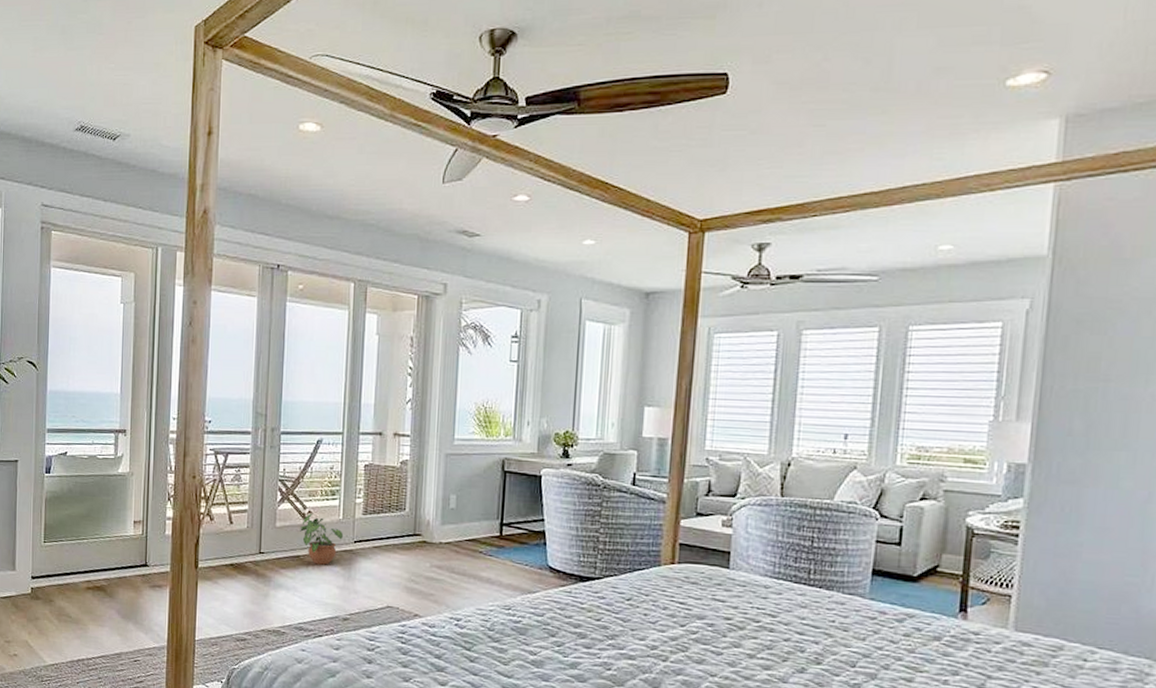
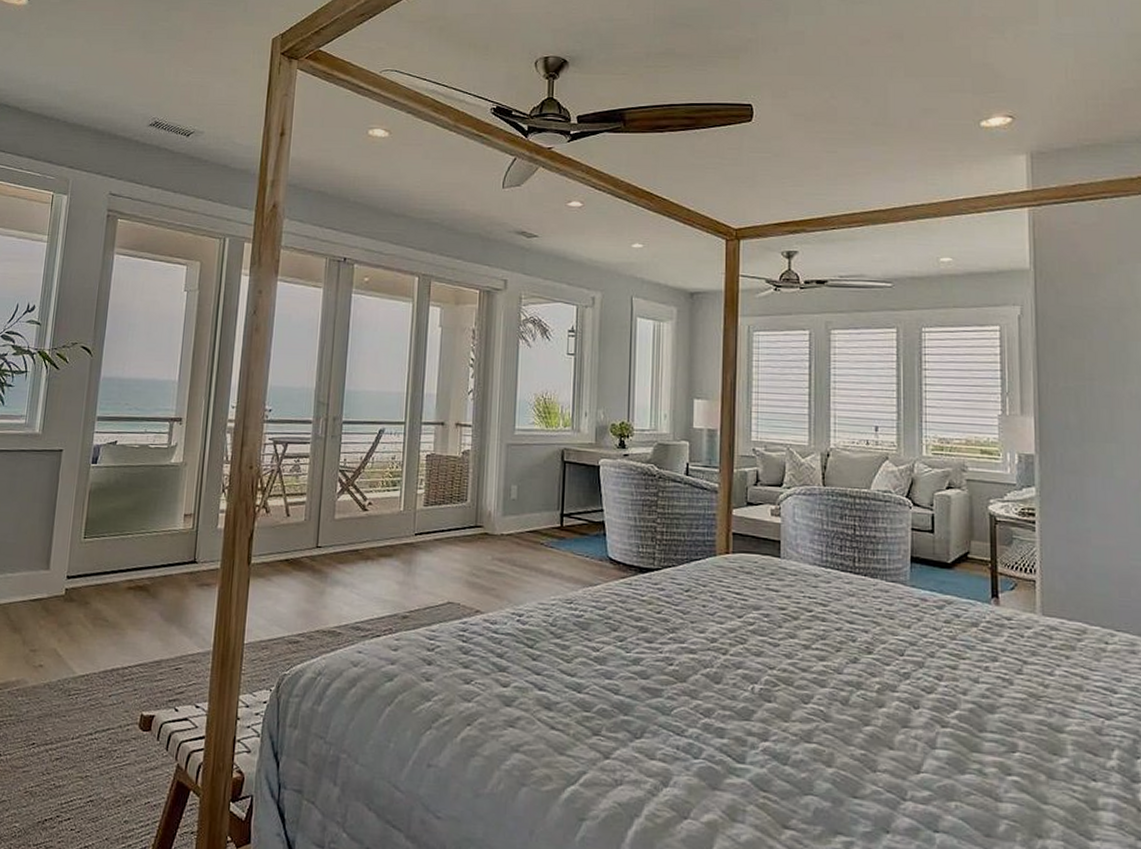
potted plant: present [300,513,343,565] -> none [359,504,403,559]

